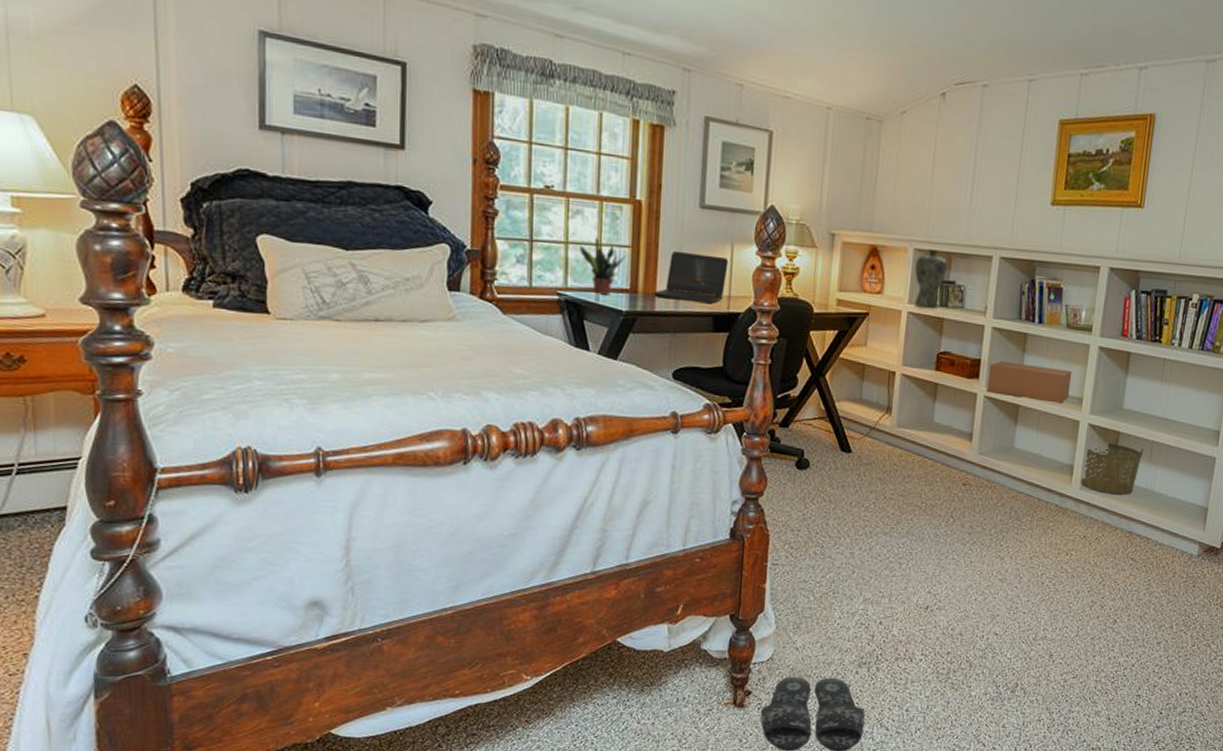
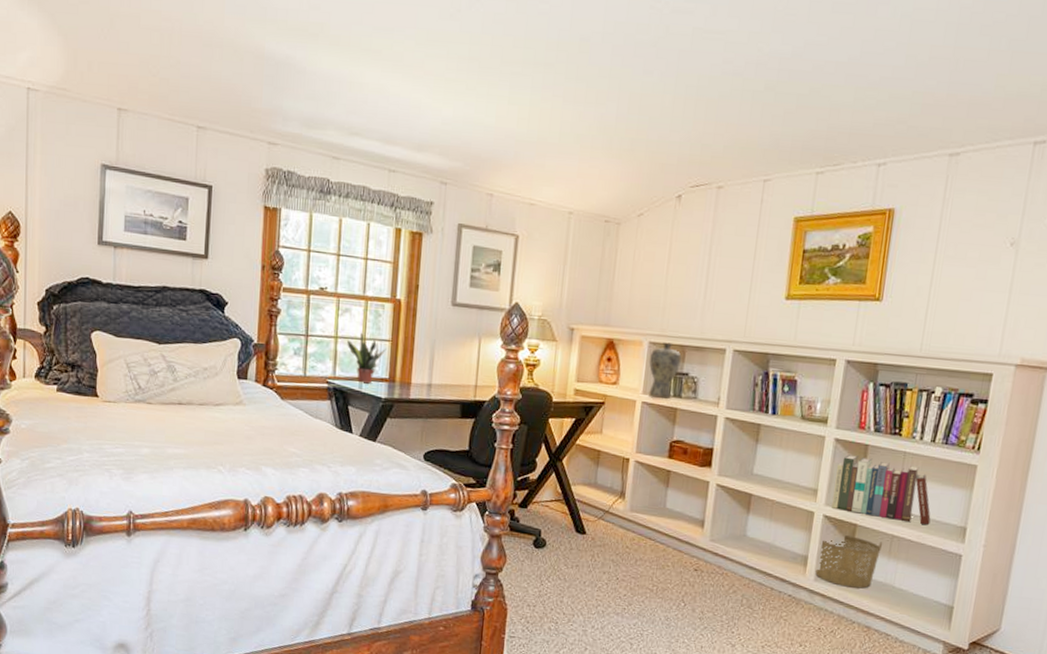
laptop computer: present [653,250,729,304] -> none [409,344,476,393]
decorative box: present [986,360,1072,404] -> none [718,450,807,494]
books: none [1096,363,1188,430] -> present [832,455,931,525]

